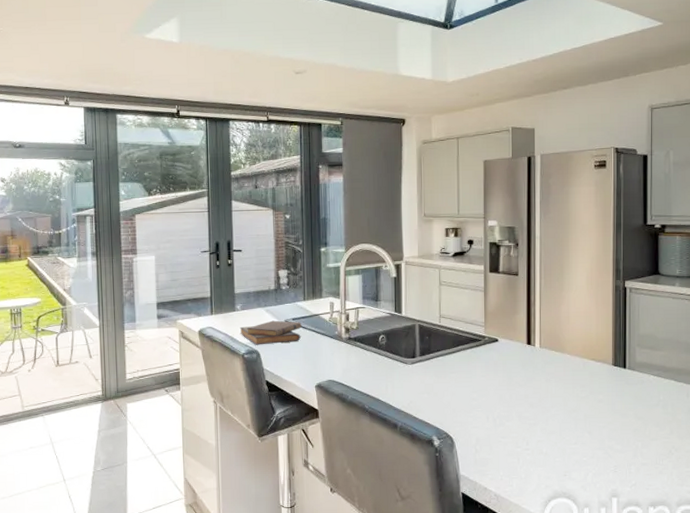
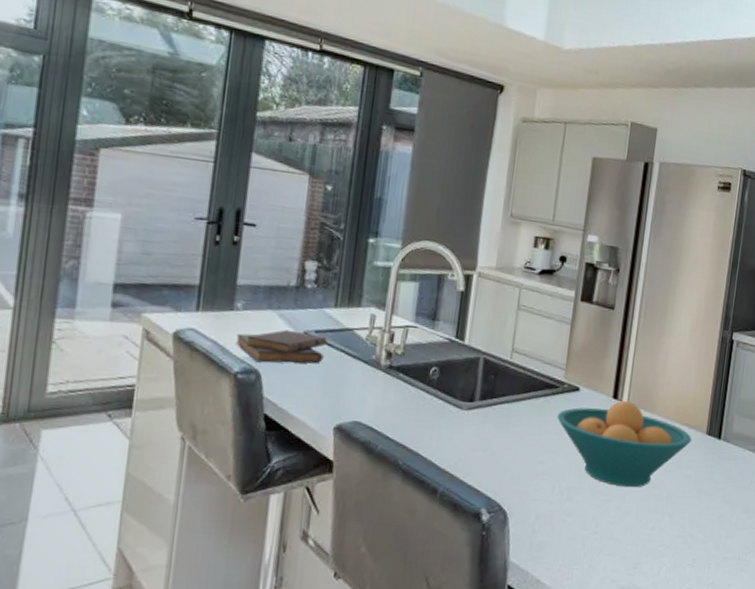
fruit bowl: none [483,345,600,413] -> present [557,400,692,488]

